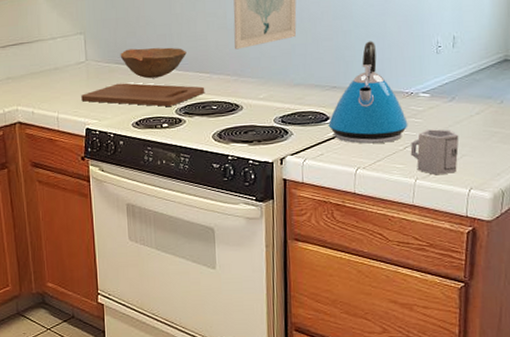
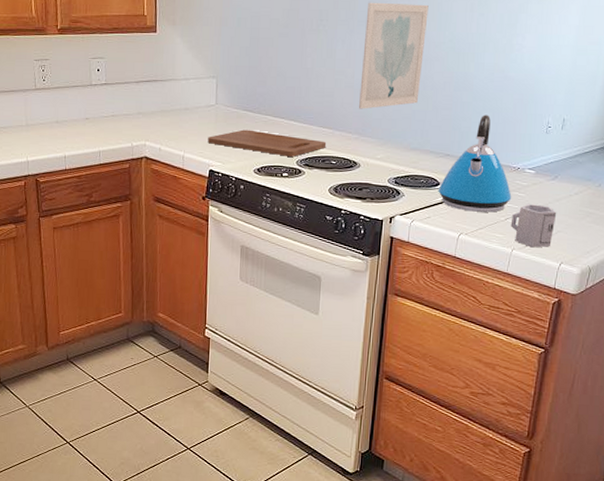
bowl: present [120,47,187,79] -> none [249,97,313,129]

